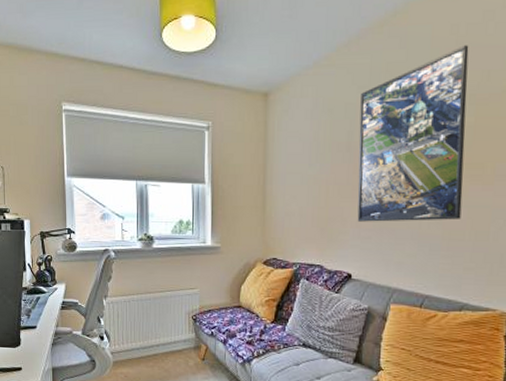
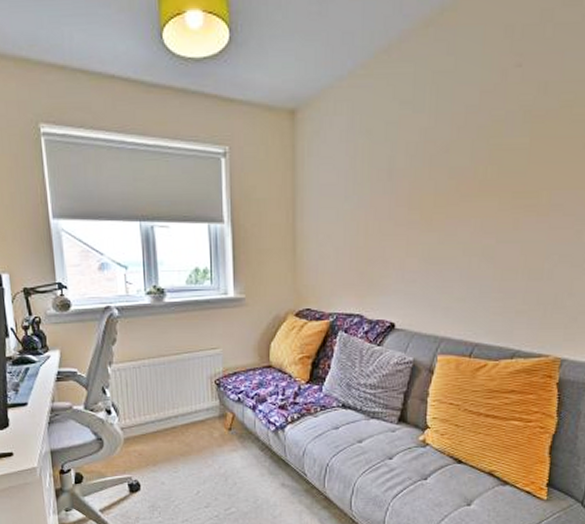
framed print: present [357,45,469,222] -> none [401,51,525,263]

